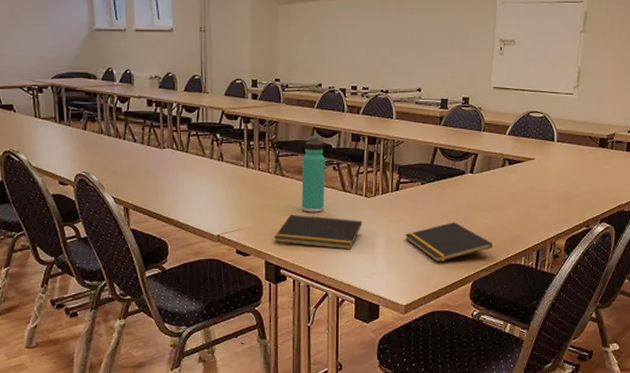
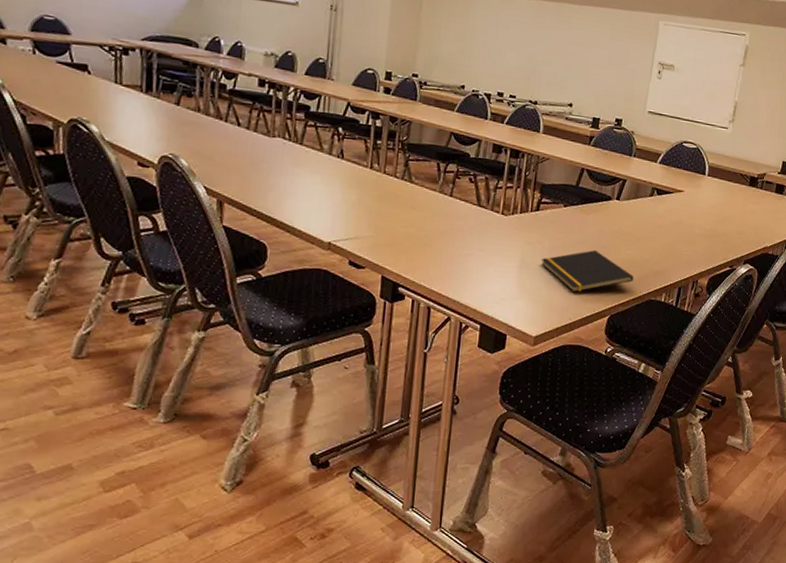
notepad: present [273,214,363,250] -> none [393,225,496,271]
thermos bottle: present [301,135,325,213] -> none [429,141,461,227]

